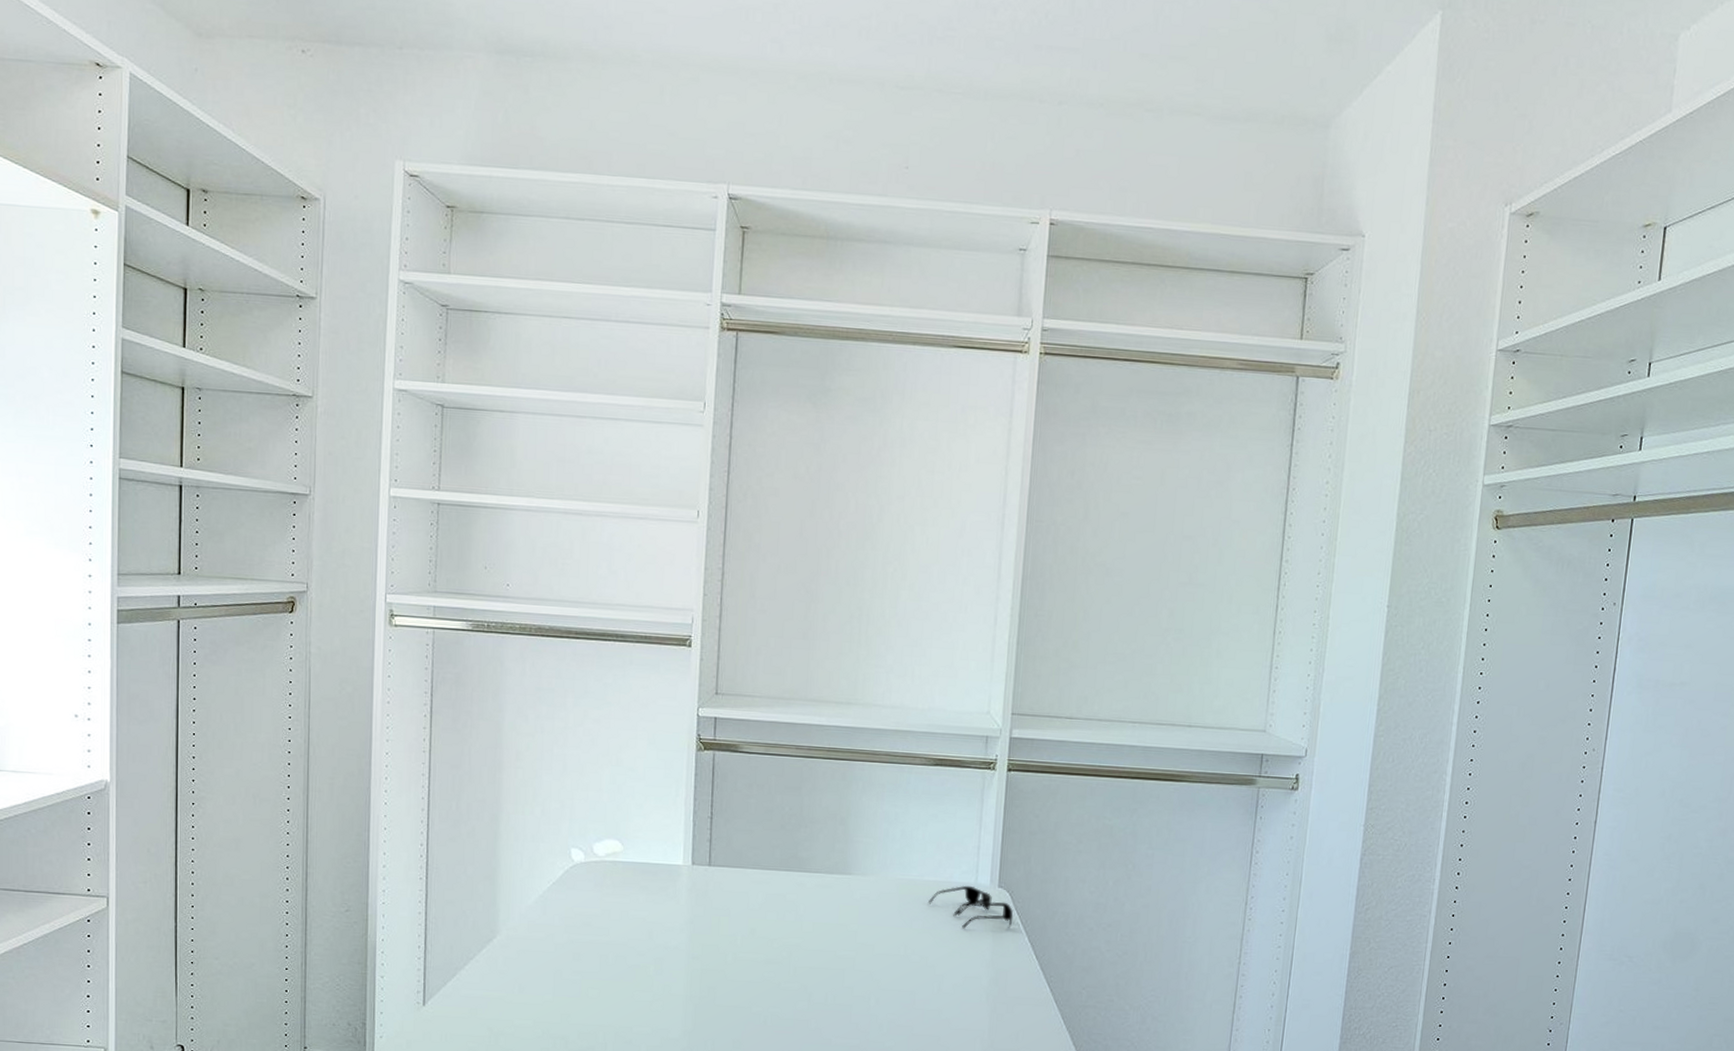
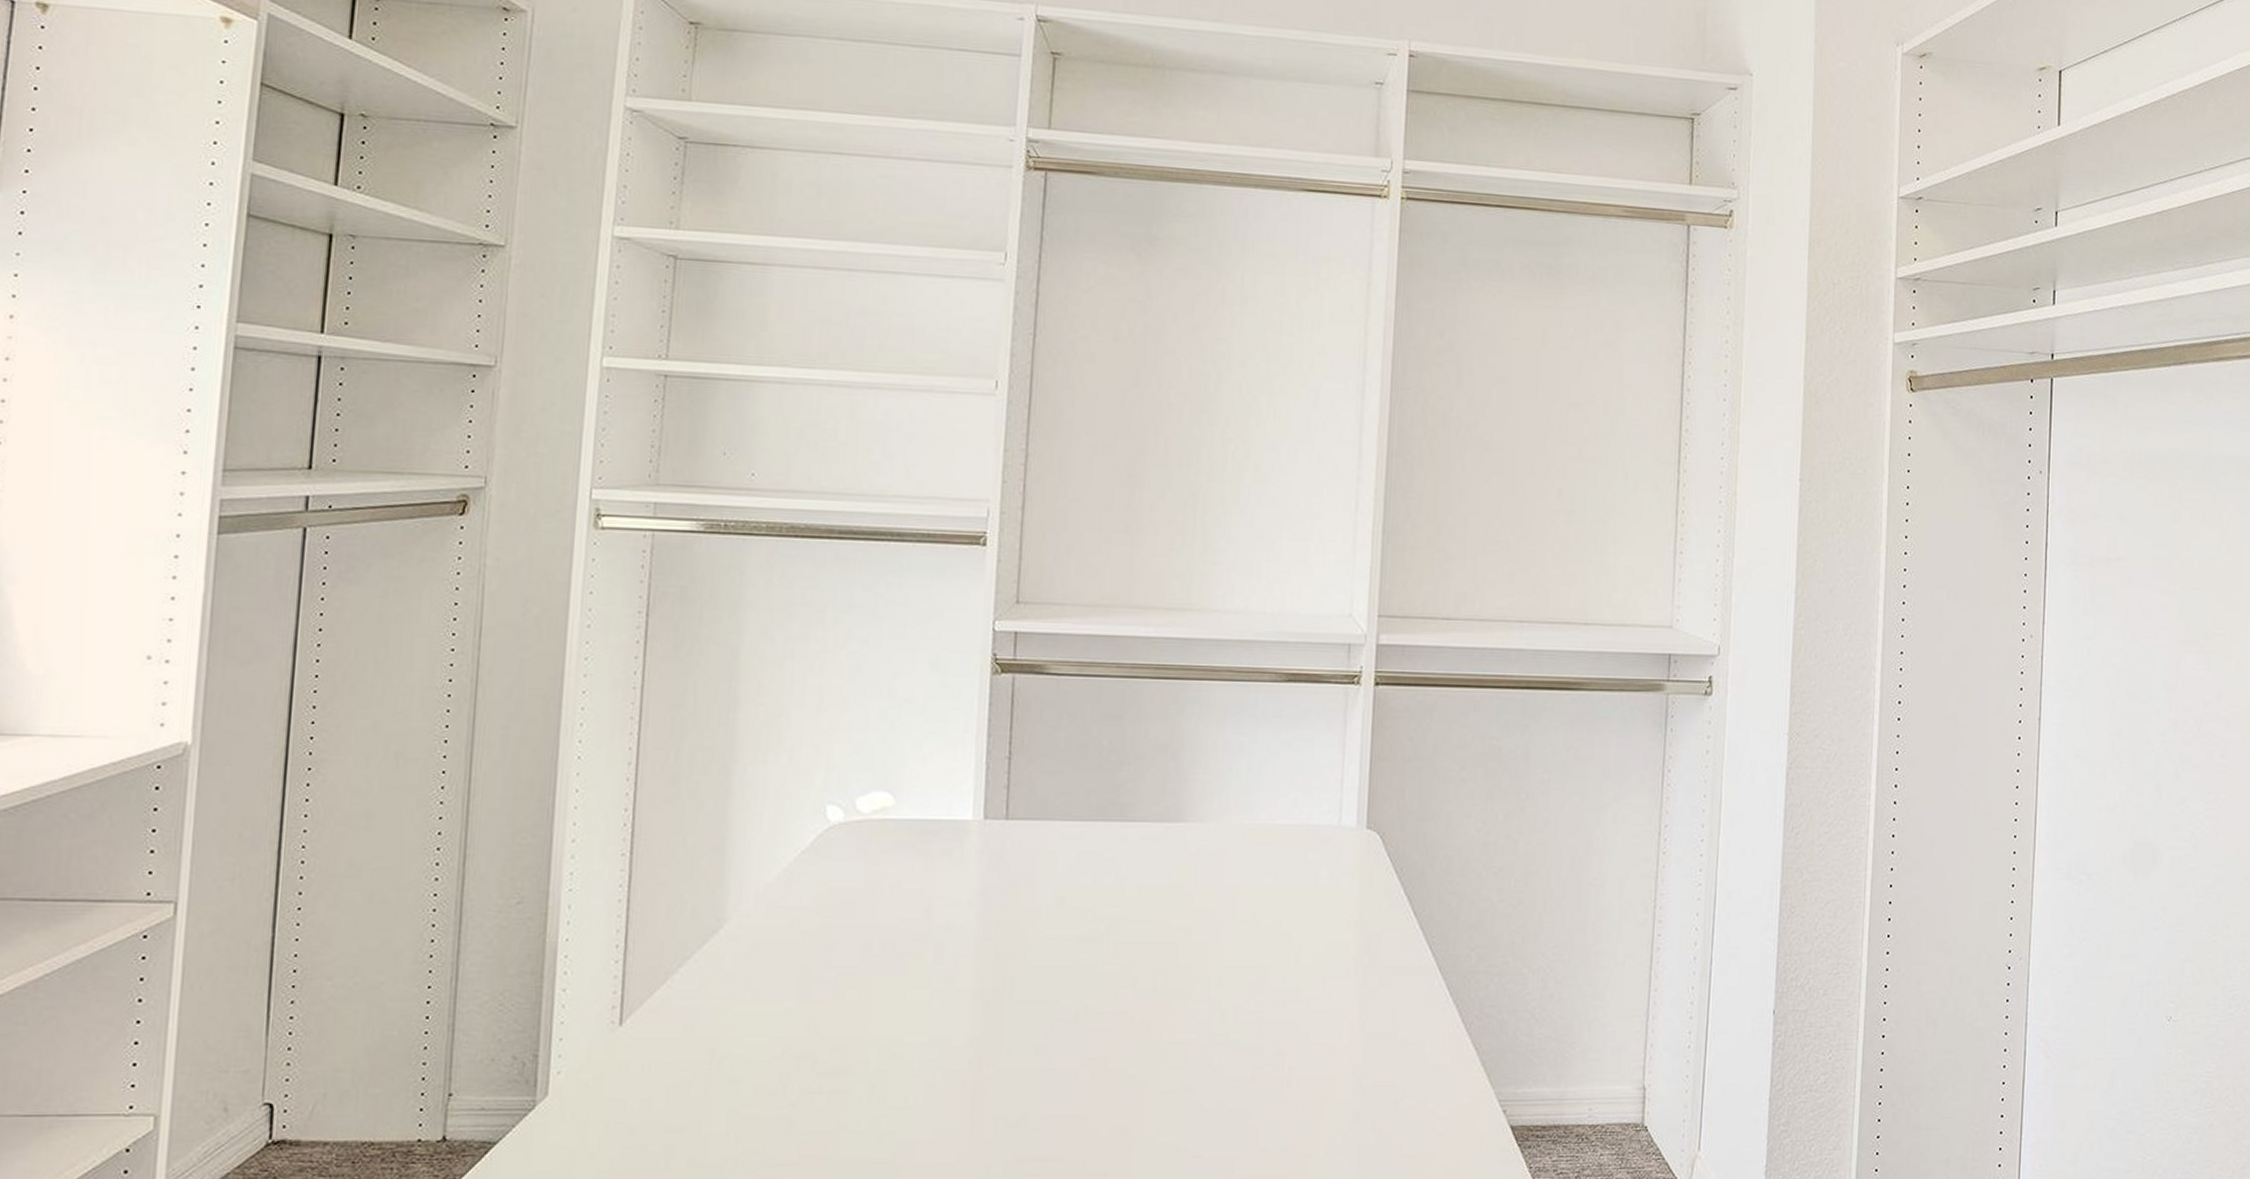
sunglasses: present [927,885,1014,929] -> none [1280,828,1386,883]

